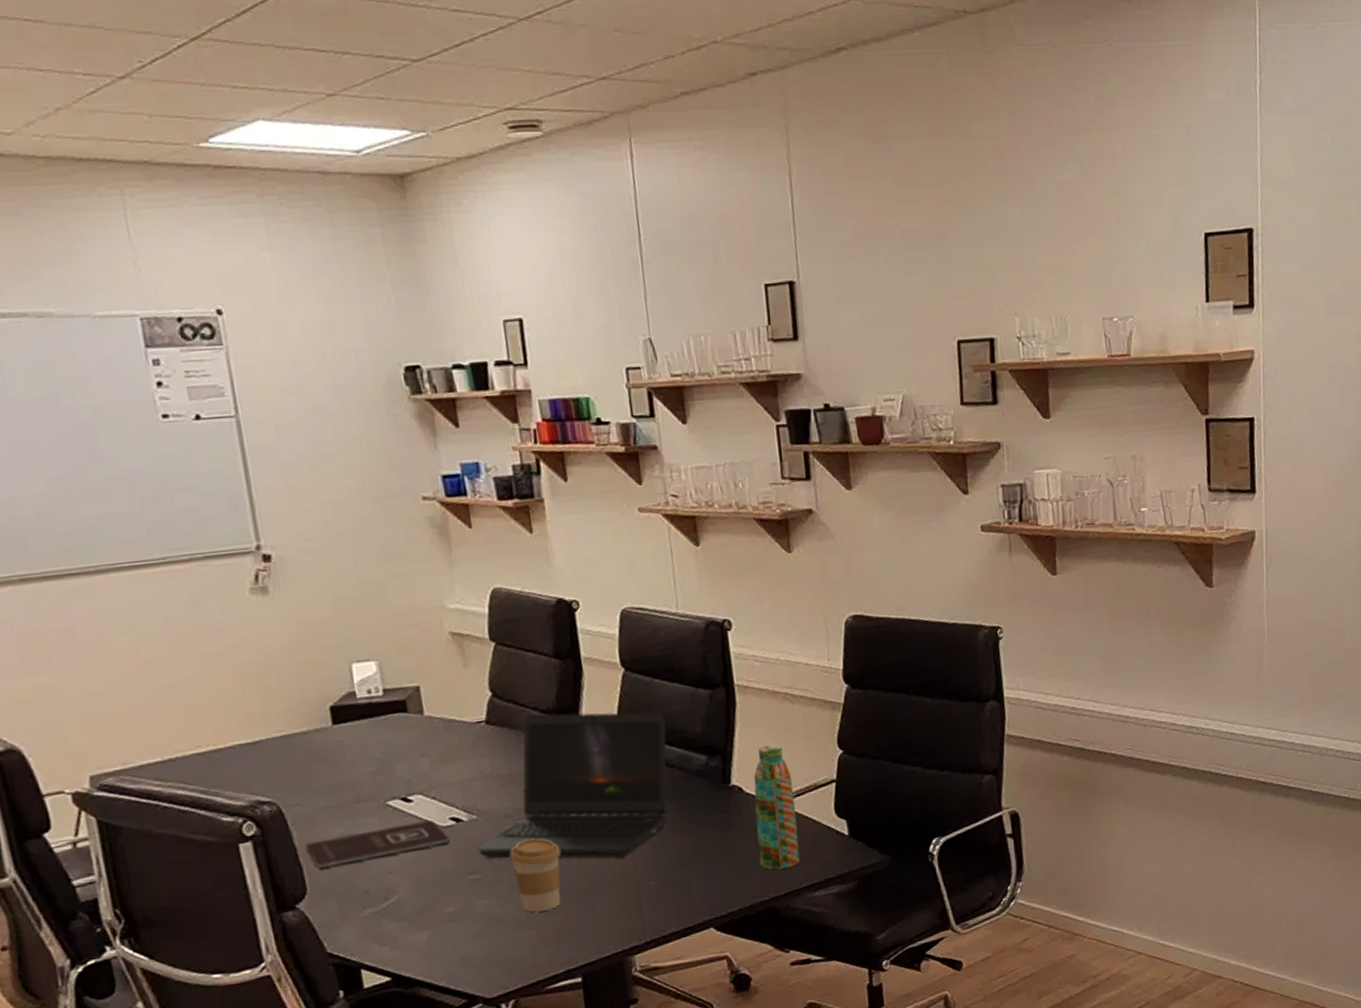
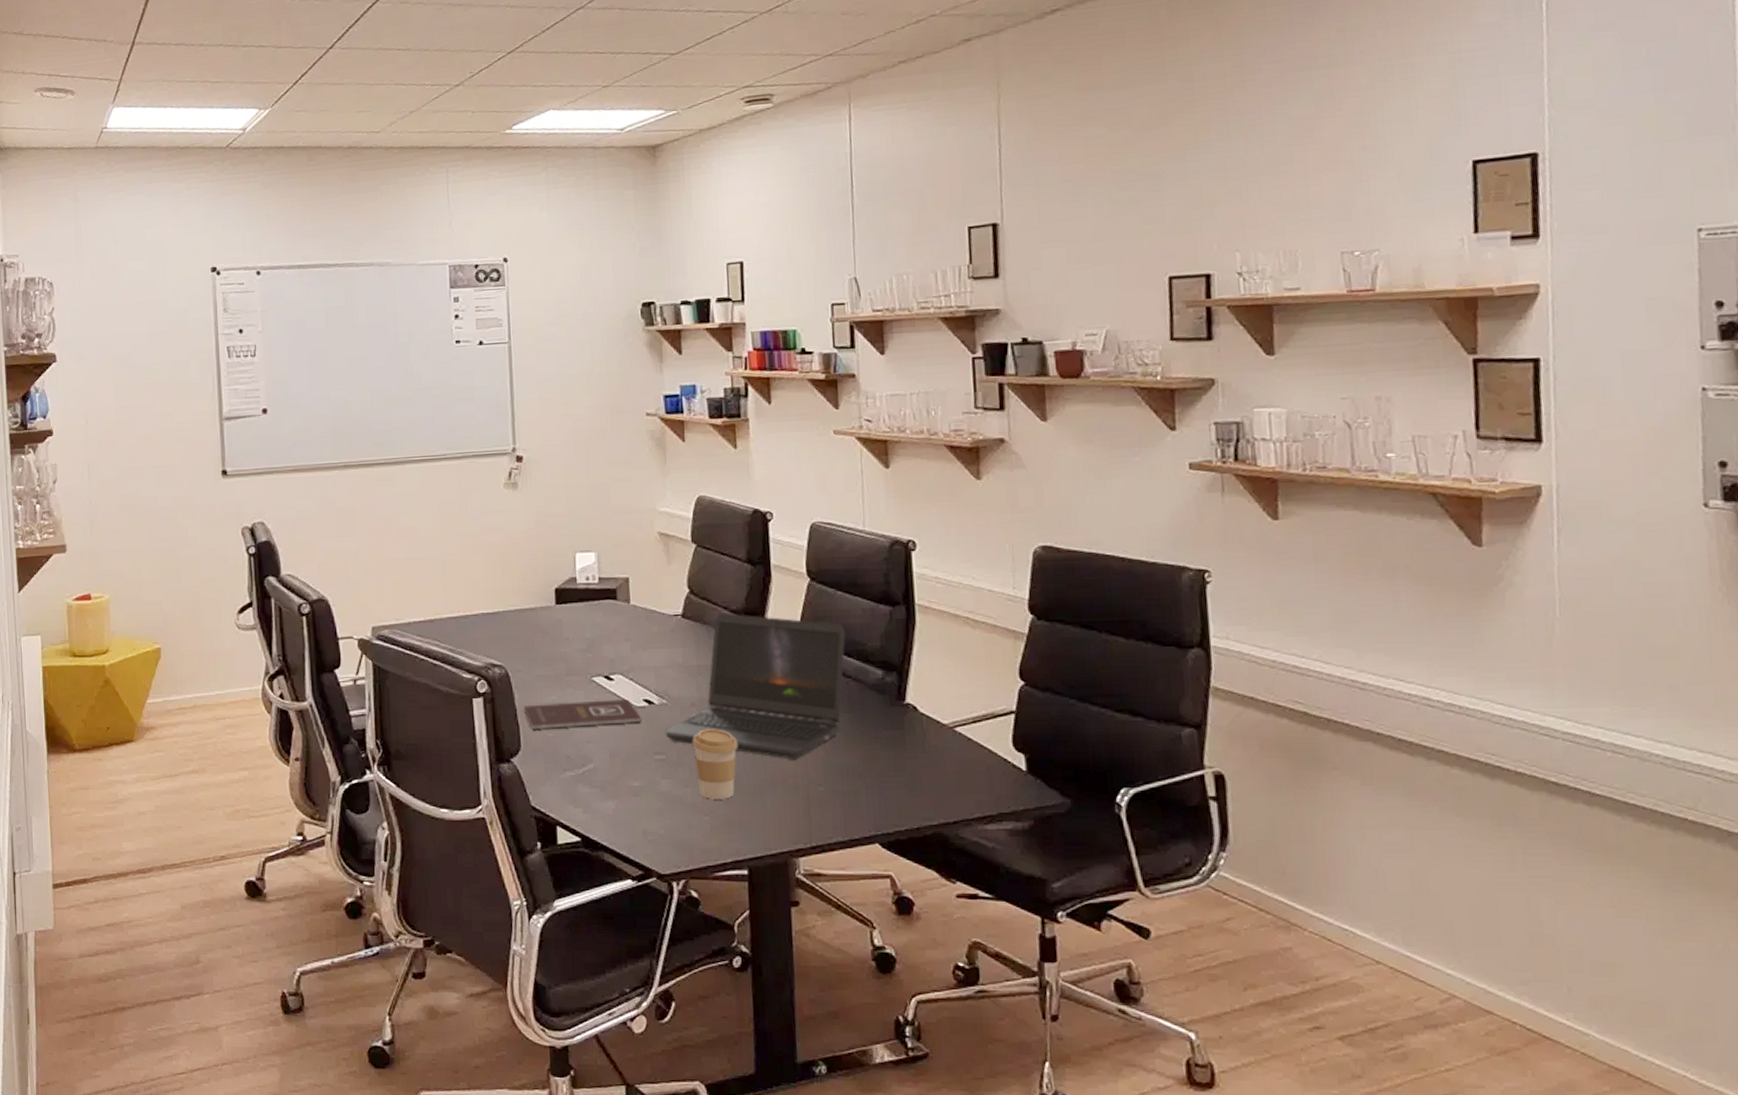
water bottle: present [753,745,800,870] -> none [928,667,973,795]

